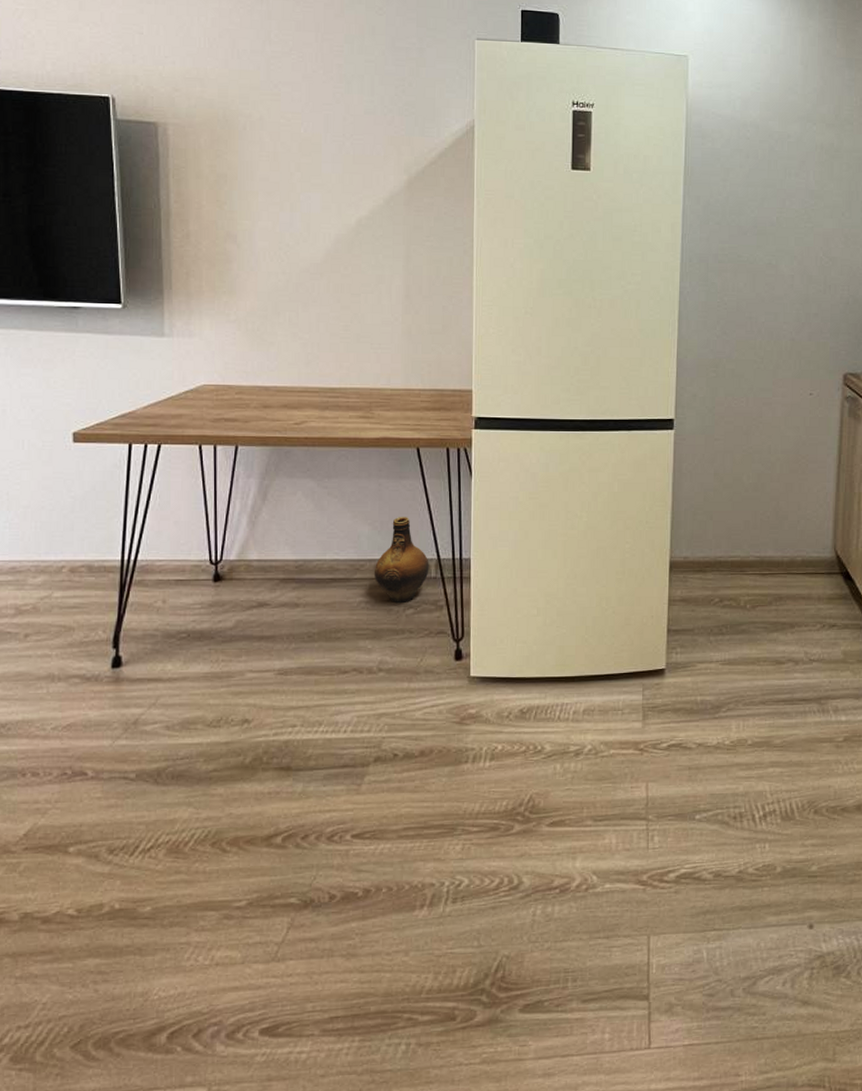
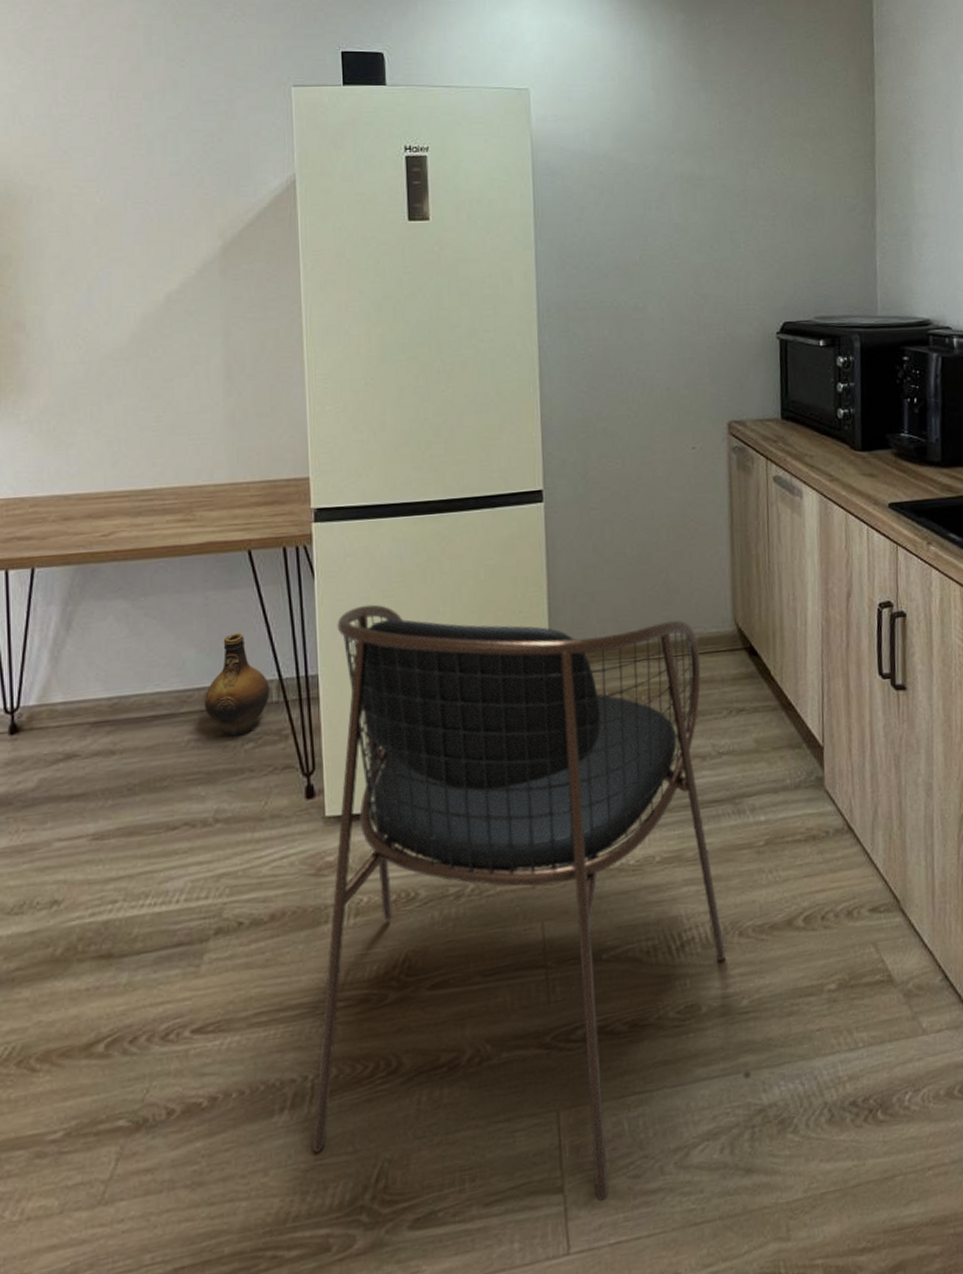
dining chair: none [446,504,801,1011] -> present [313,604,725,1202]

